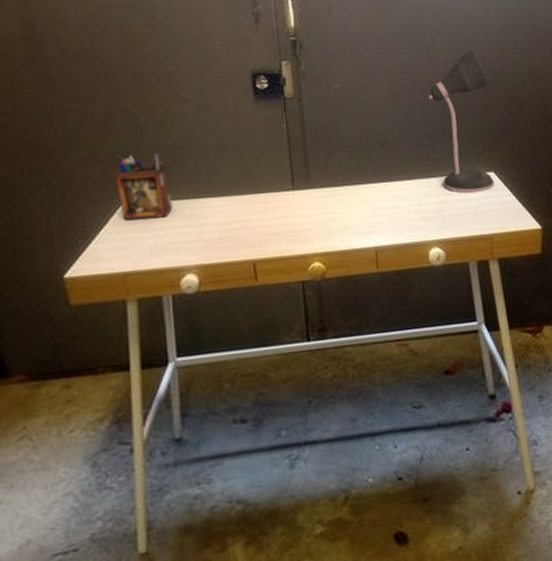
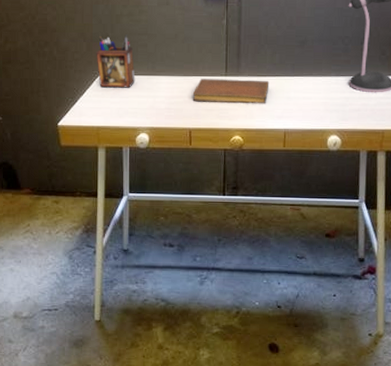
notebook: none [252,191,350,226] -> present [192,79,270,104]

